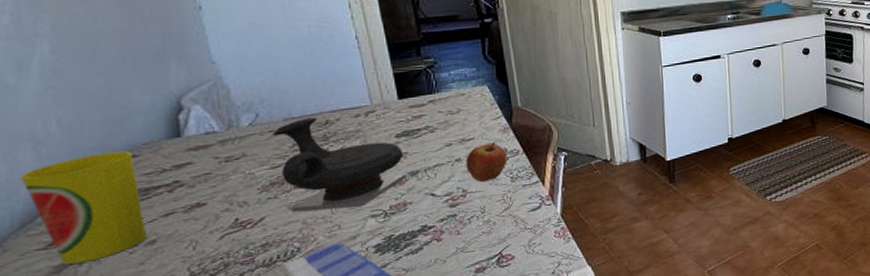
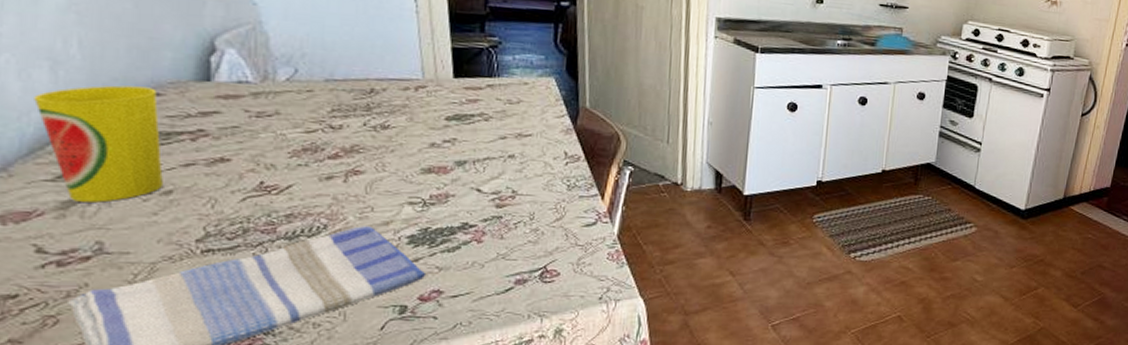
teapot: present [272,117,407,212] -> none [310,82,453,190]
fruit: present [465,142,507,183] -> none [519,142,567,186]

